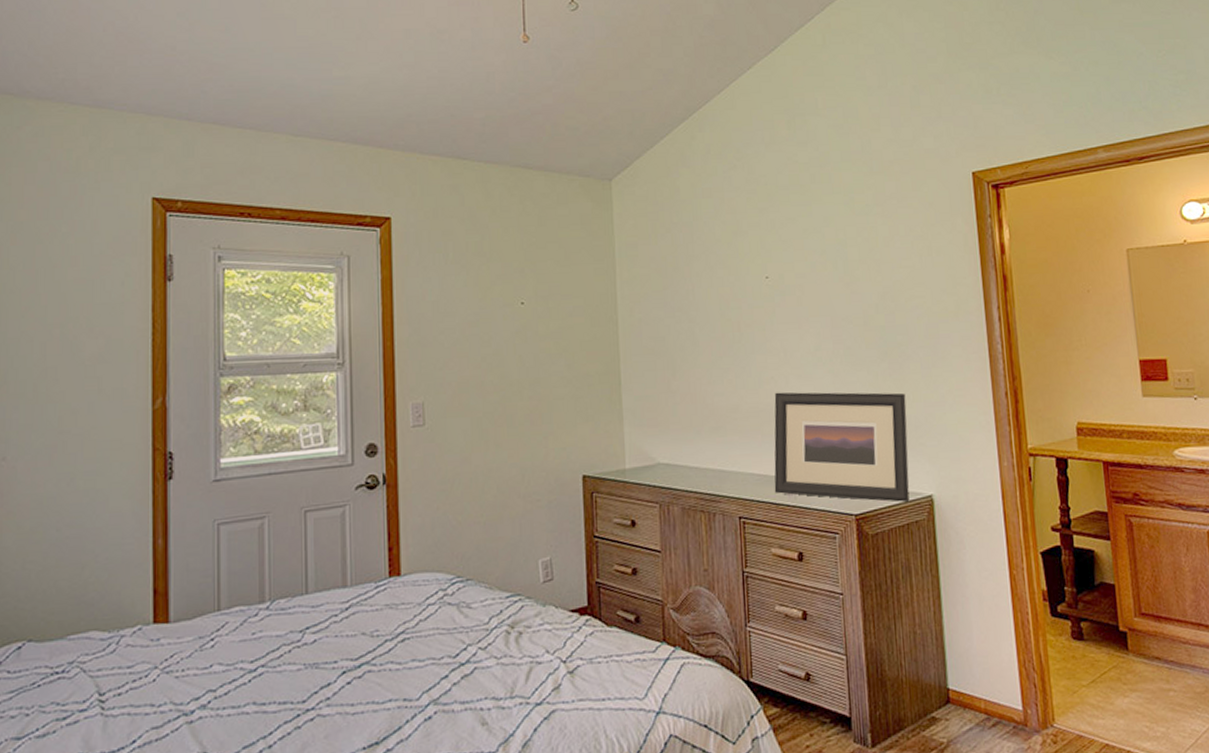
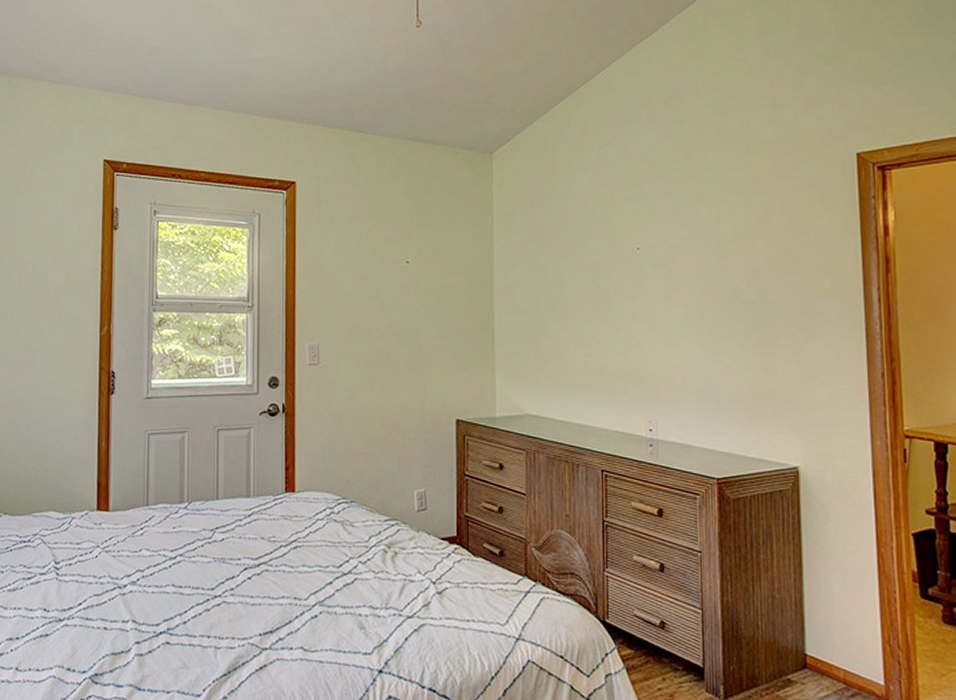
picture frame: present [774,392,910,502] -> none [637,357,775,471]

